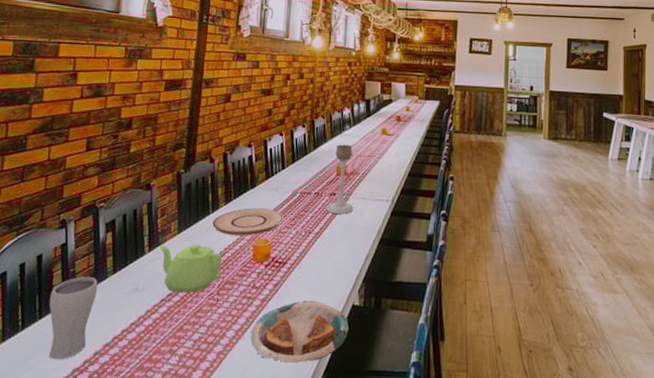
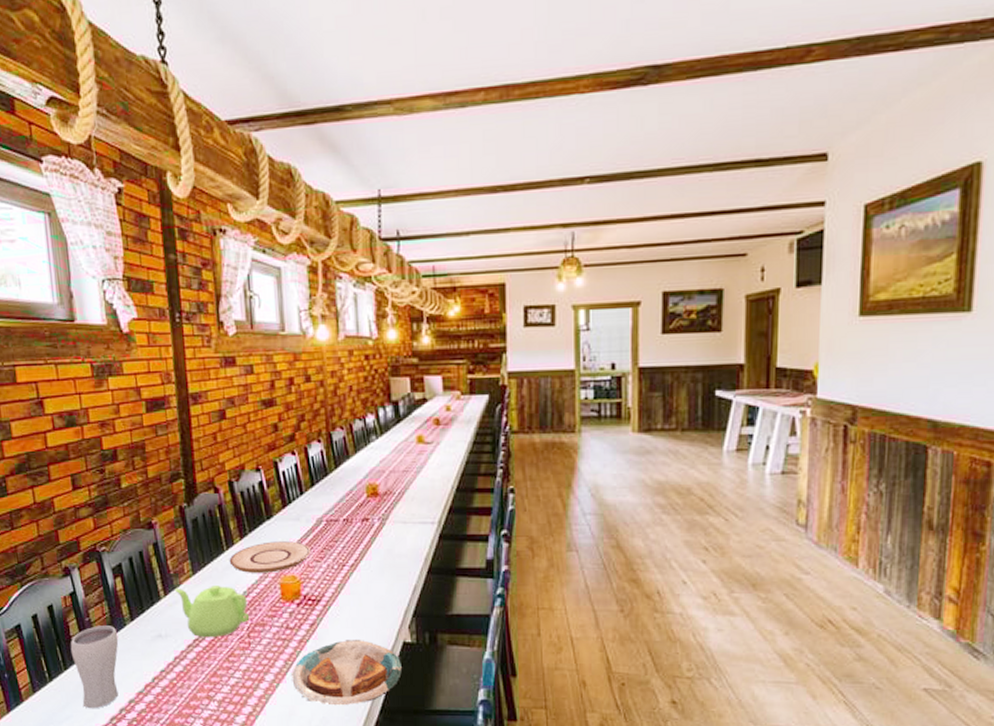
candle holder: present [326,144,353,214] -> none [359,459,392,542]

